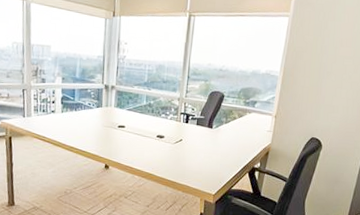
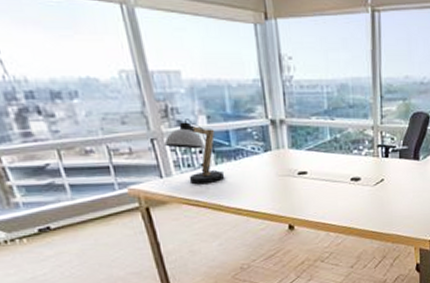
desk lamp: none [31,78,67,126] -> present [164,119,225,185]

